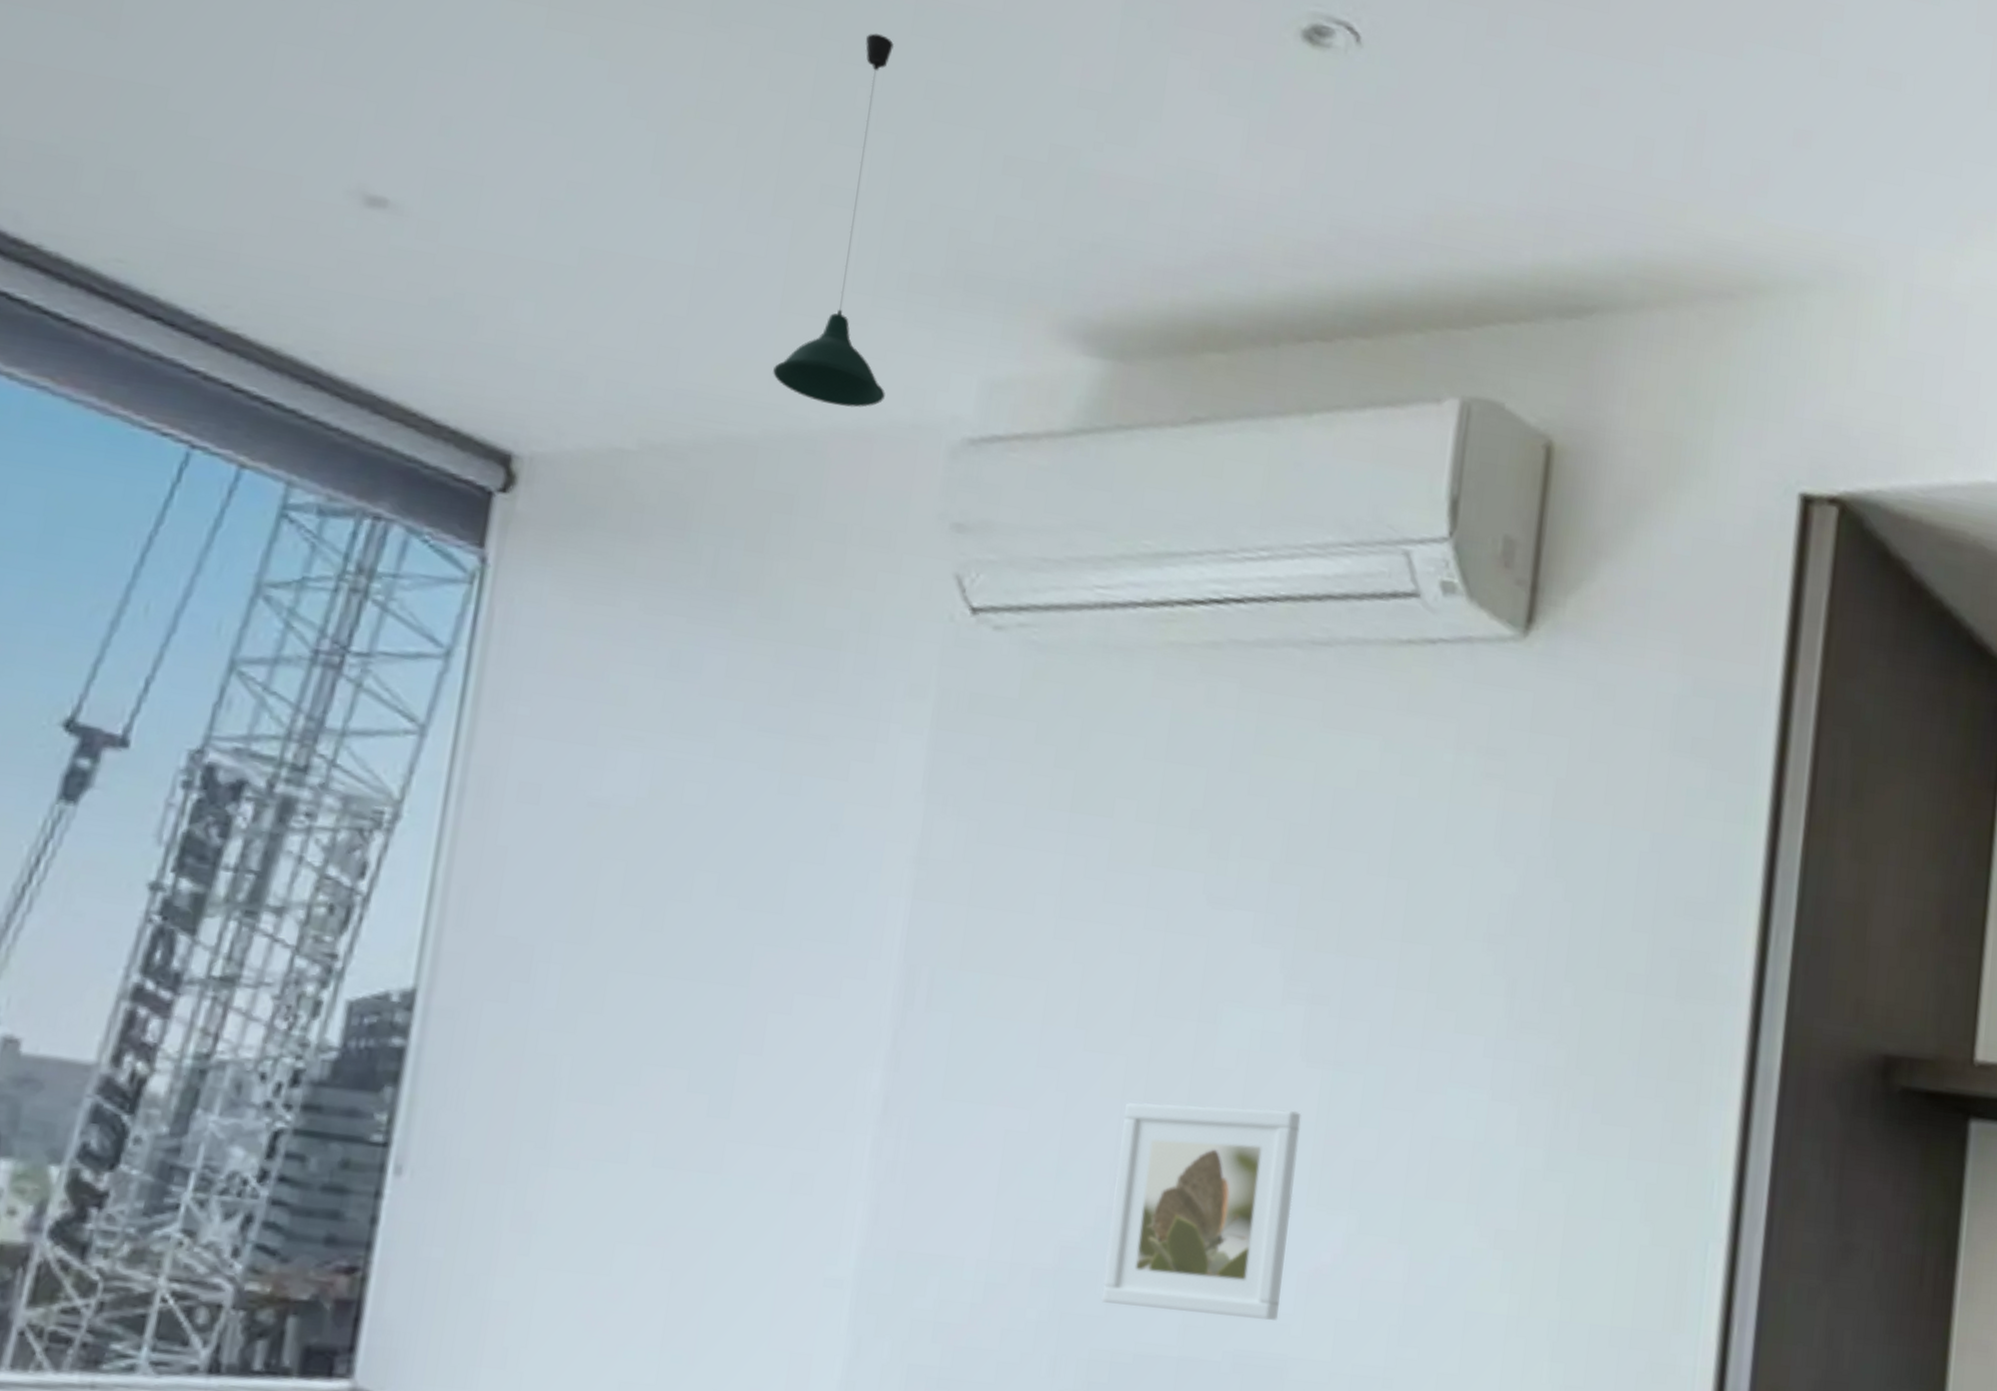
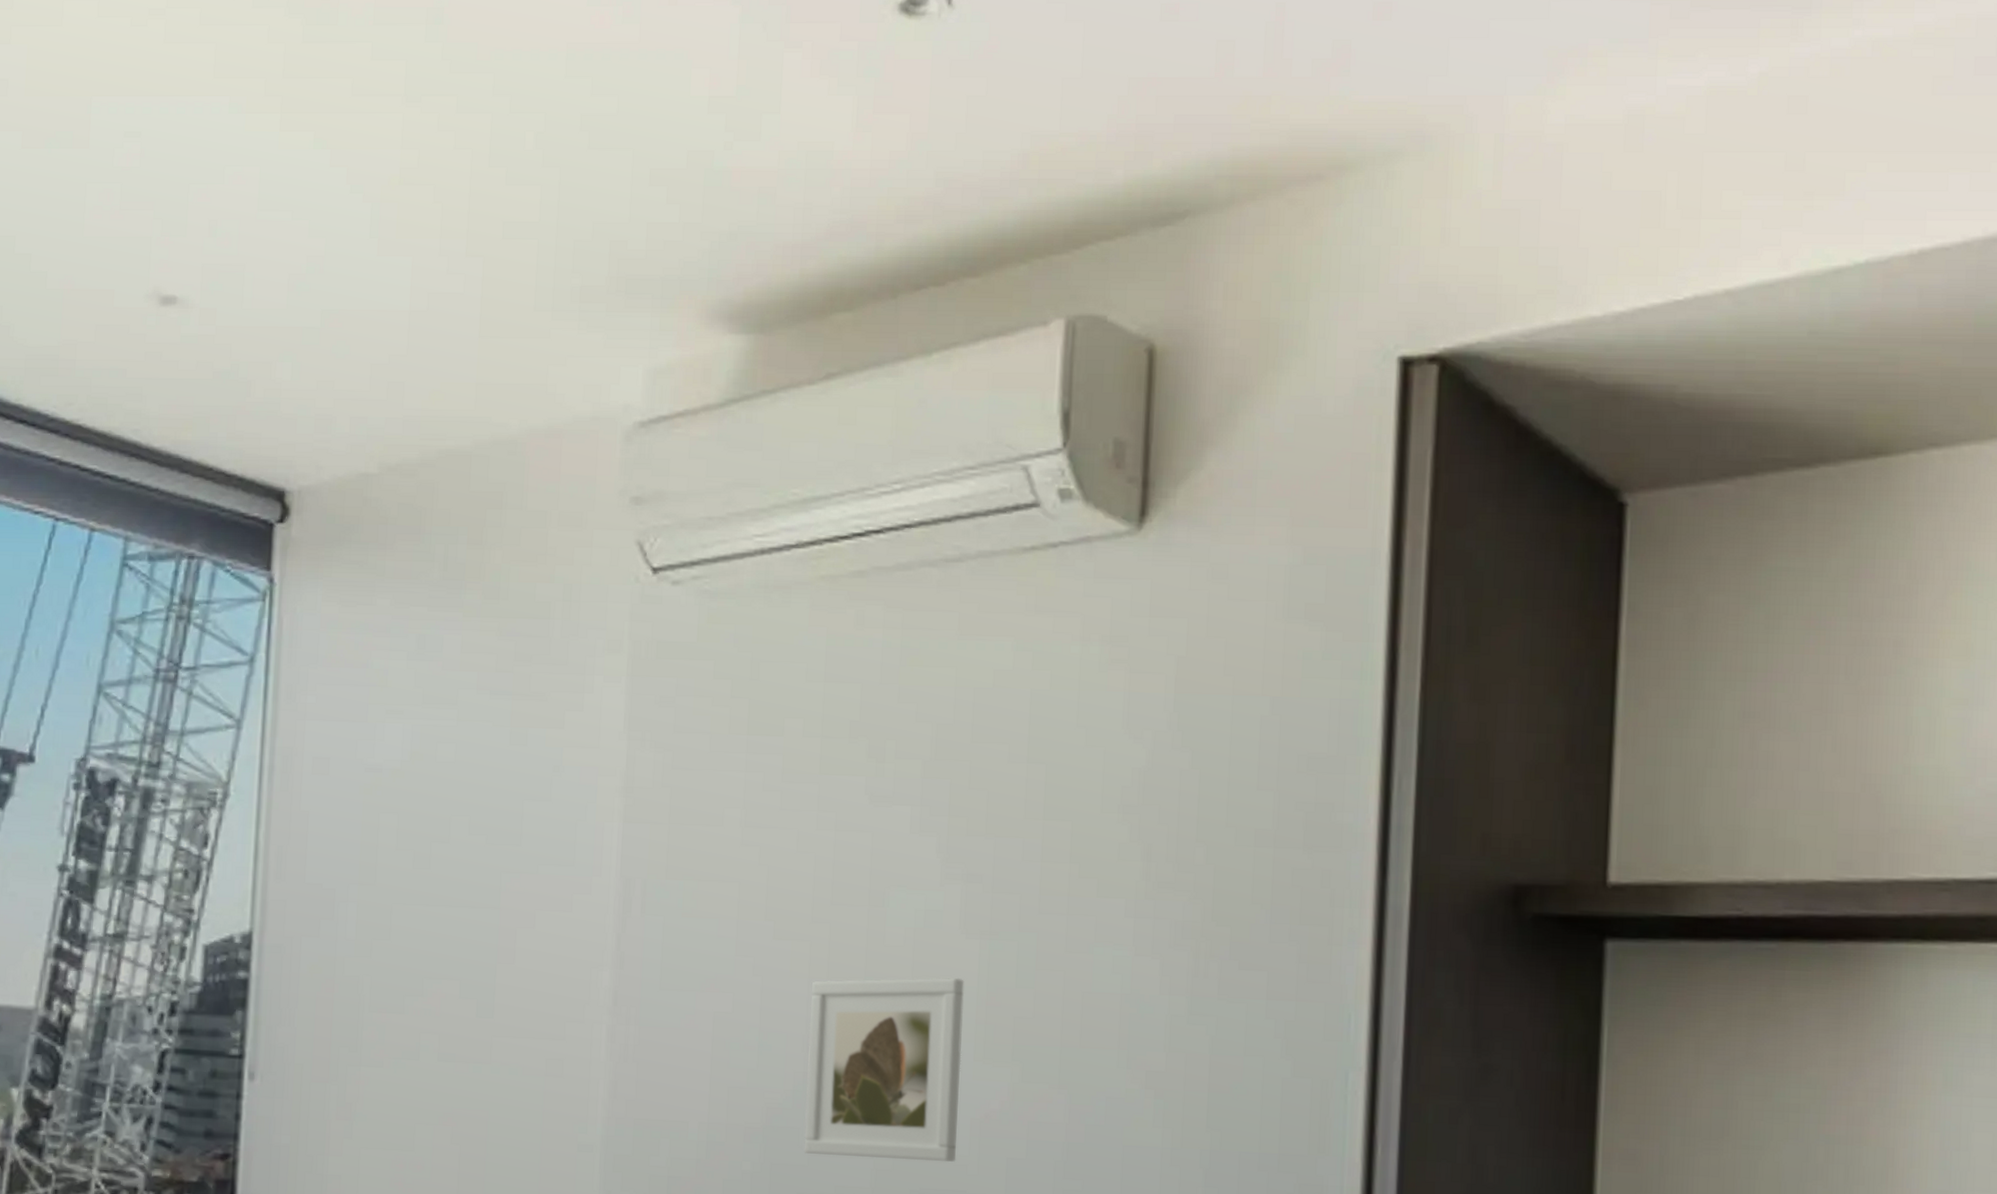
pendant light: present [773,33,894,408] -> none [478,83,568,411]

